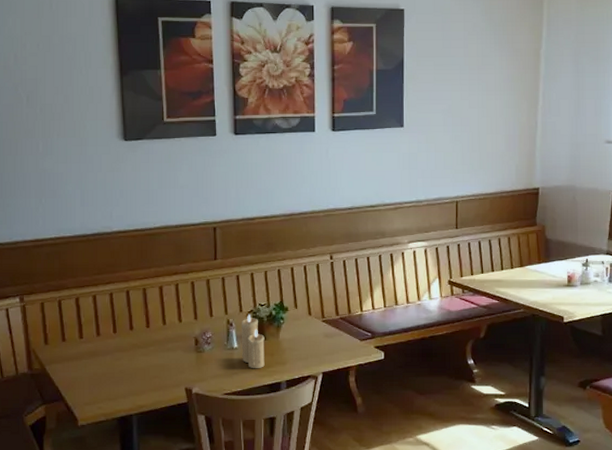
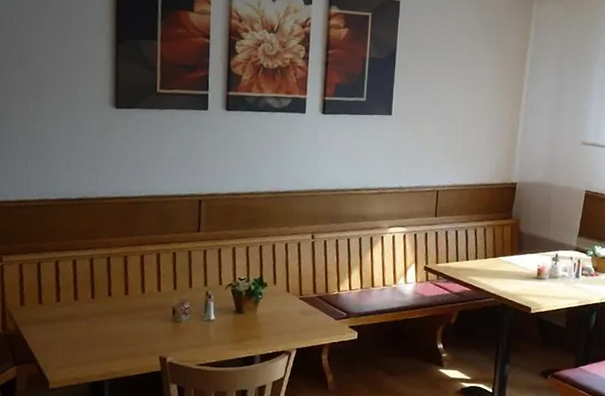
candle: present [241,315,265,368] -> none [218,288,242,341]

